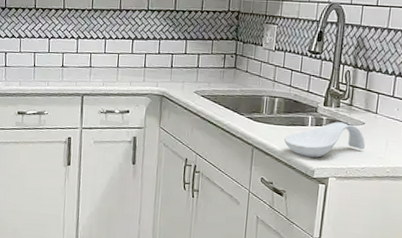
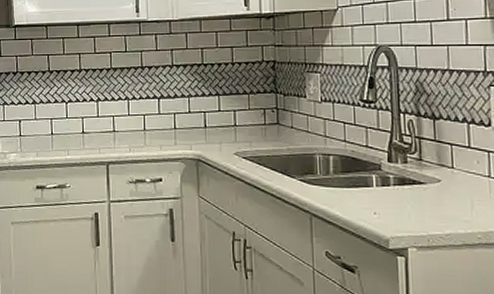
spoon rest: present [283,122,365,158] -> none [346,180,446,224]

